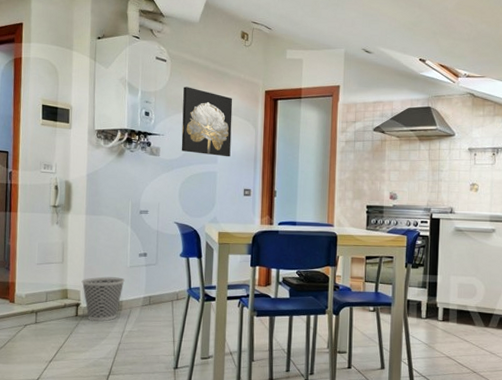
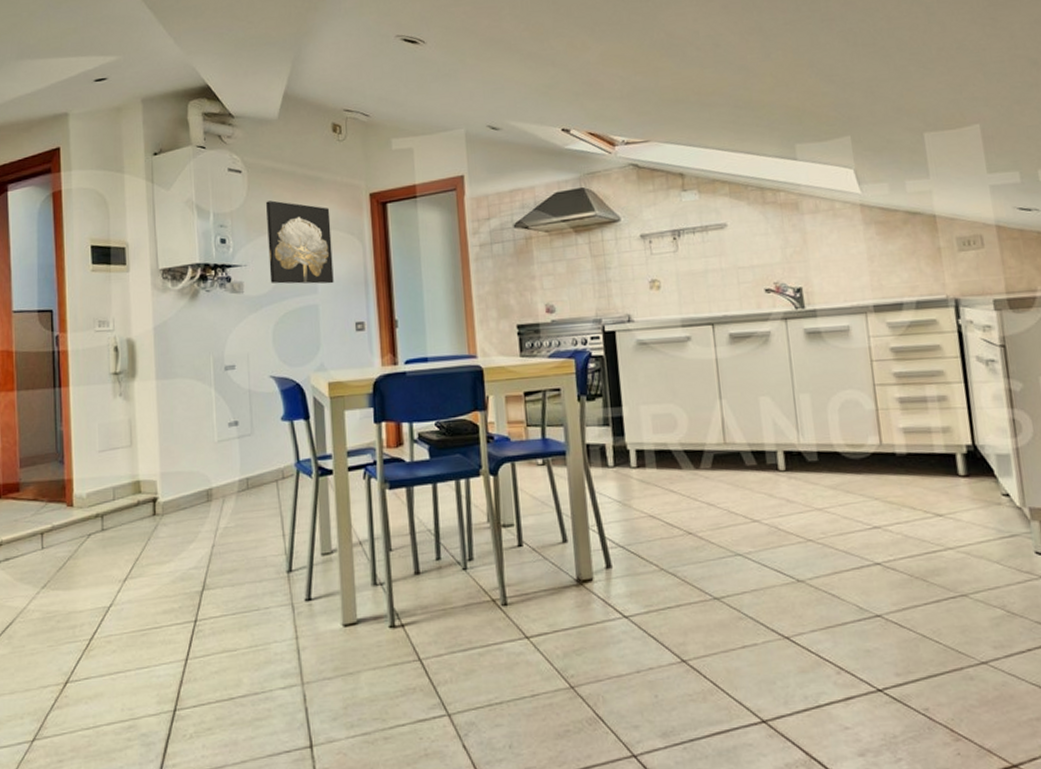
wastebasket: present [81,276,125,322] -> none [157,457,213,520]

